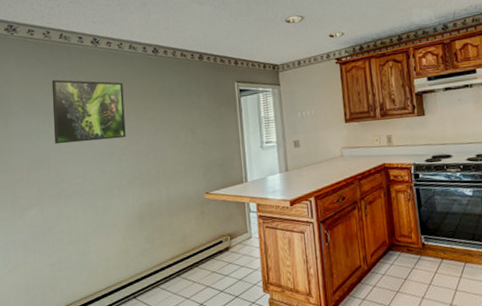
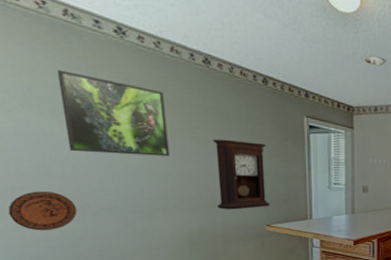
decorative plate: none [9,181,55,218] -> present [8,191,77,231]
pendulum clock: none [159,113,208,182] -> present [212,139,270,210]

